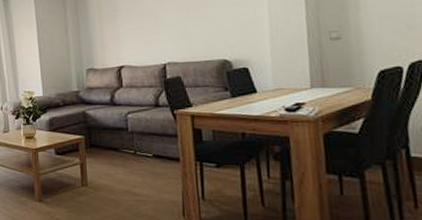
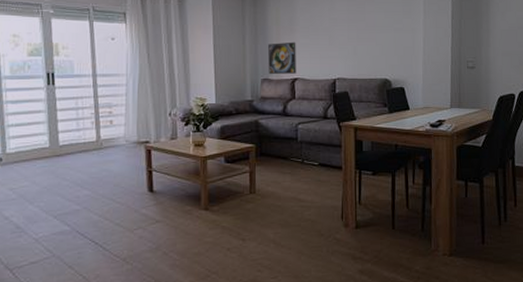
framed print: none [91,28,122,64] -> present [268,42,296,75]

